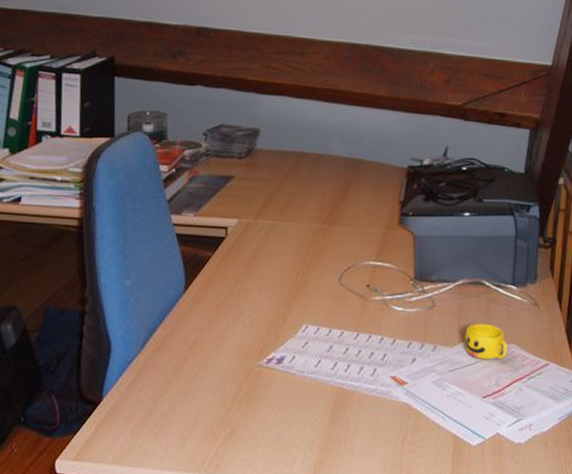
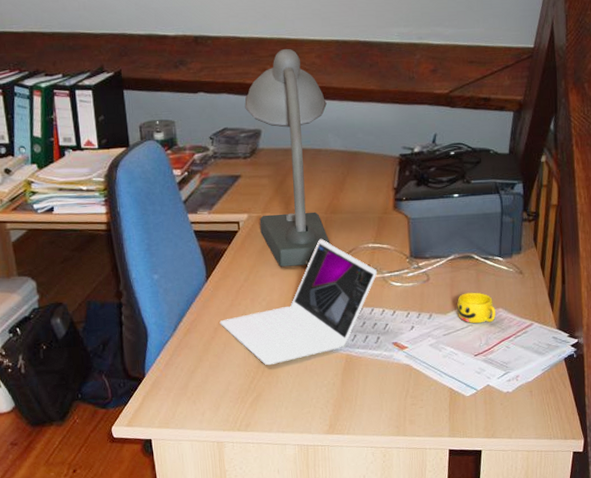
laptop: none [195,253,377,396] -> present [219,239,377,366]
desk lamp: none [244,47,332,282] -> present [244,48,331,267]

